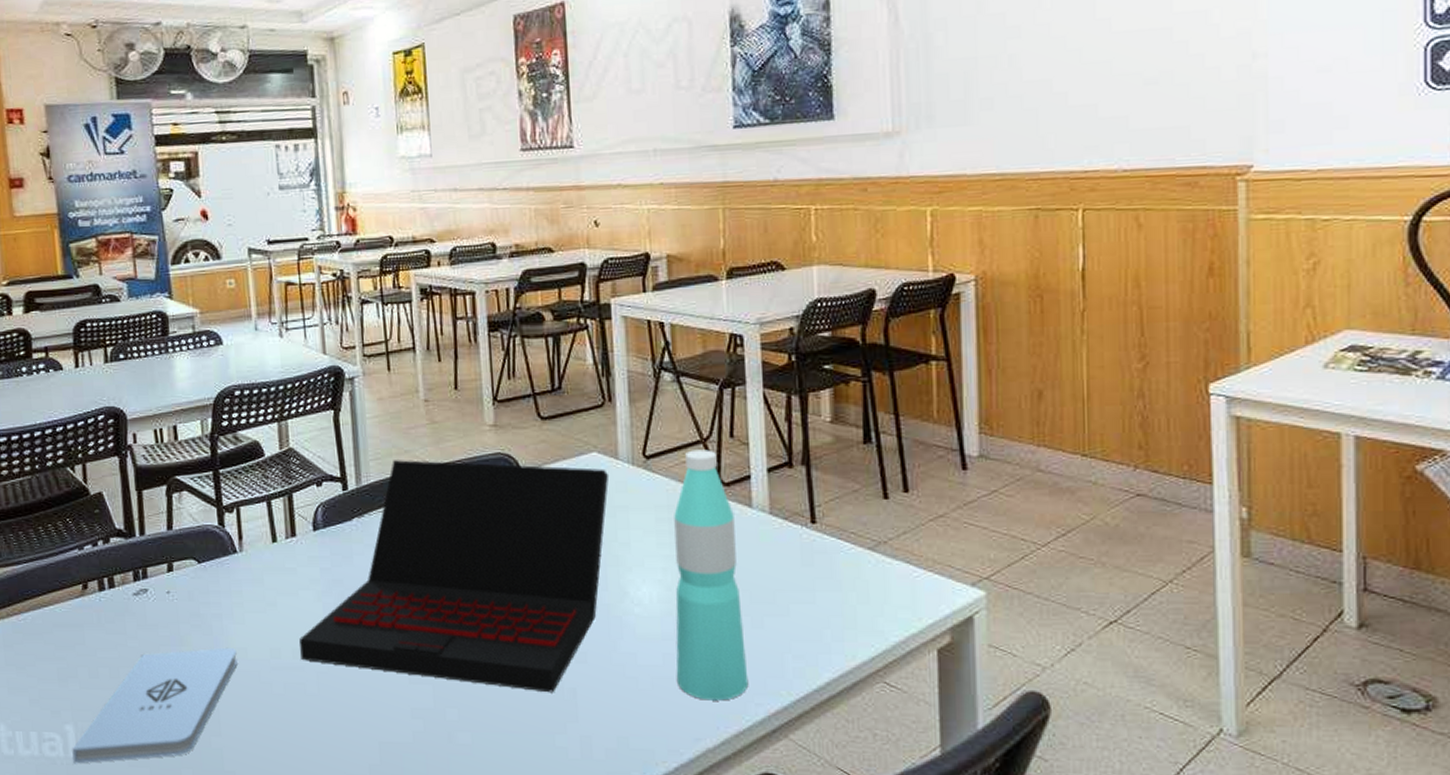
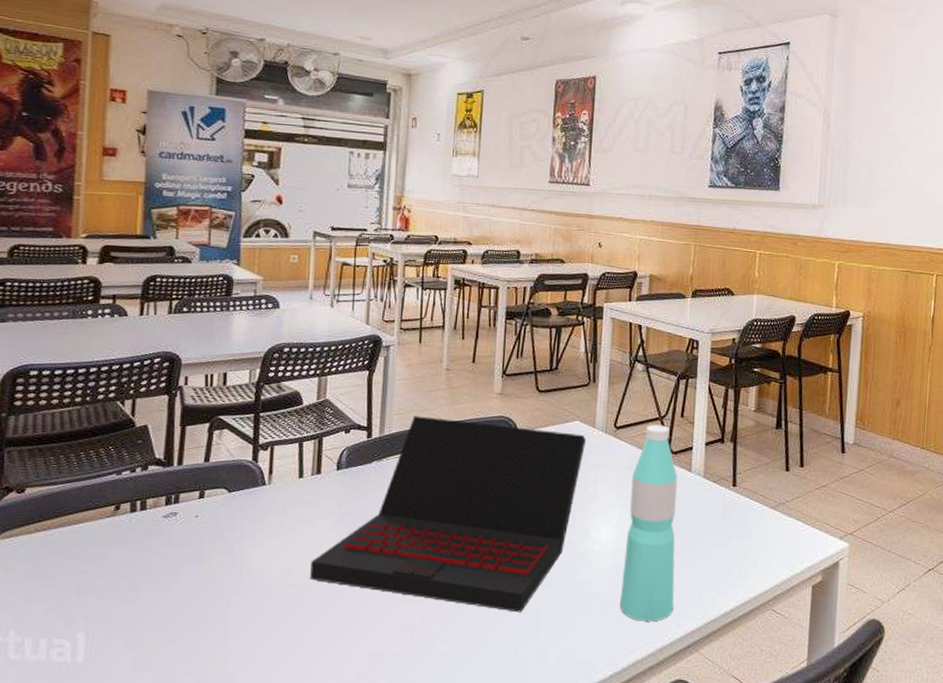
notepad: present [72,647,238,764] -> none [79,566,252,669]

